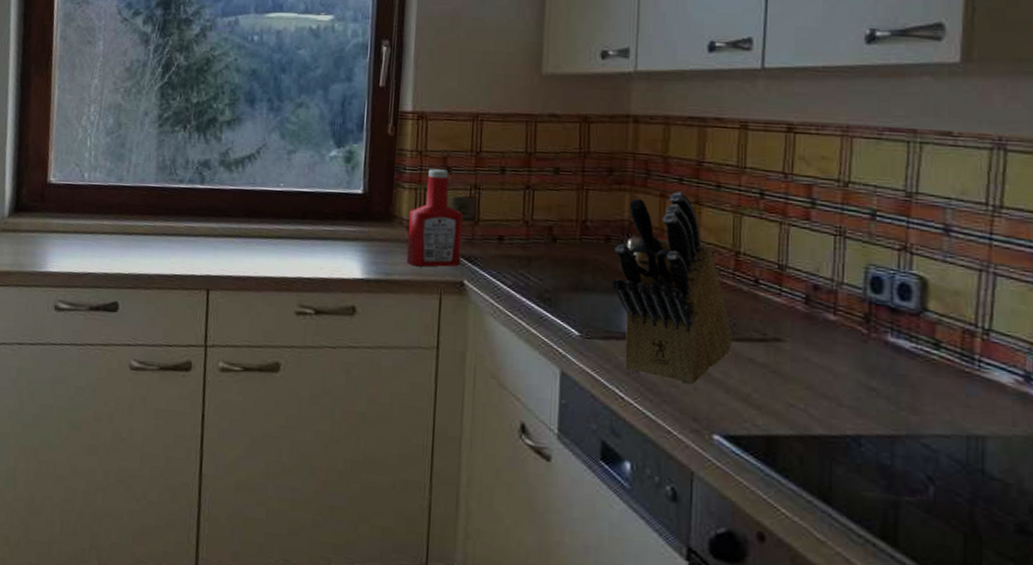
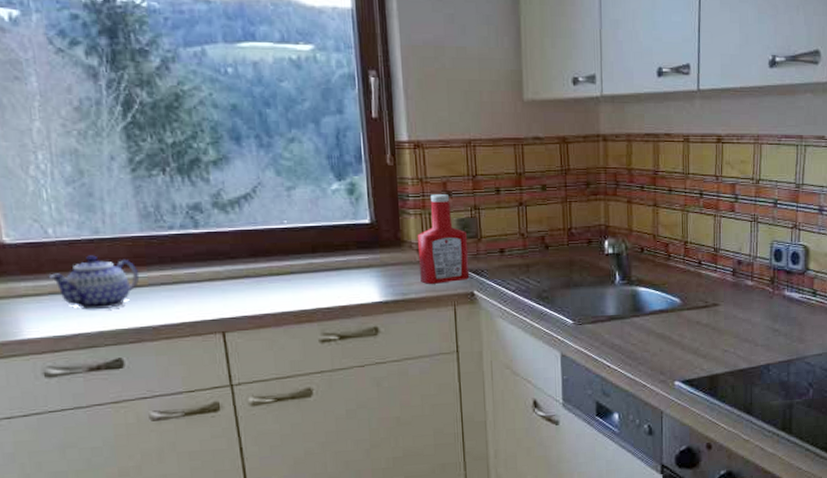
teapot: none [76,200,148,253] -> present [48,255,140,310]
knife block: present [613,192,734,385] -> none [595,198,686,348]

